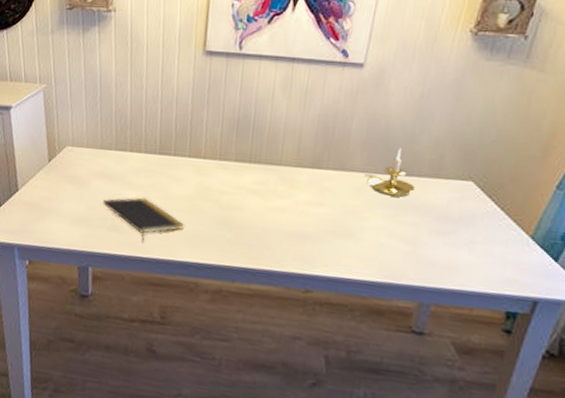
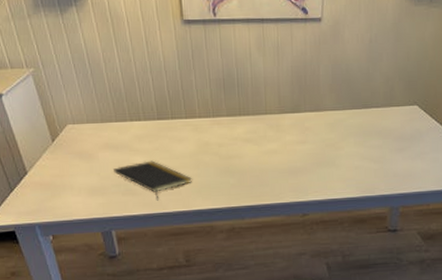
candle holder: present [365,148,415,197] -> none [336,86,375,127]

